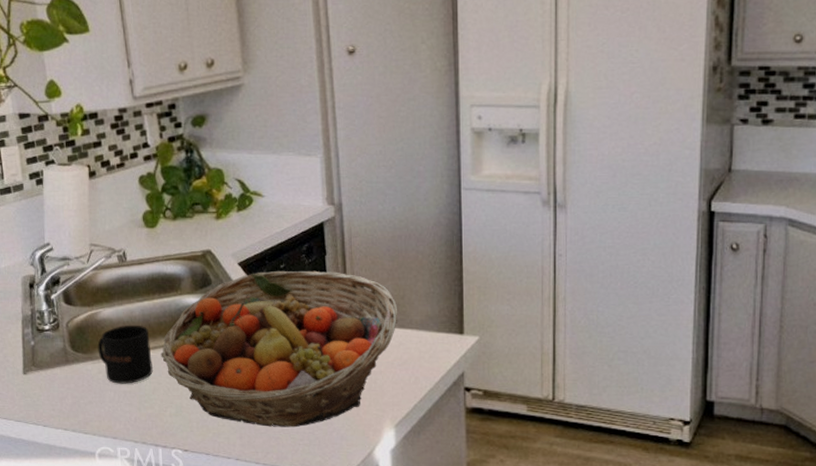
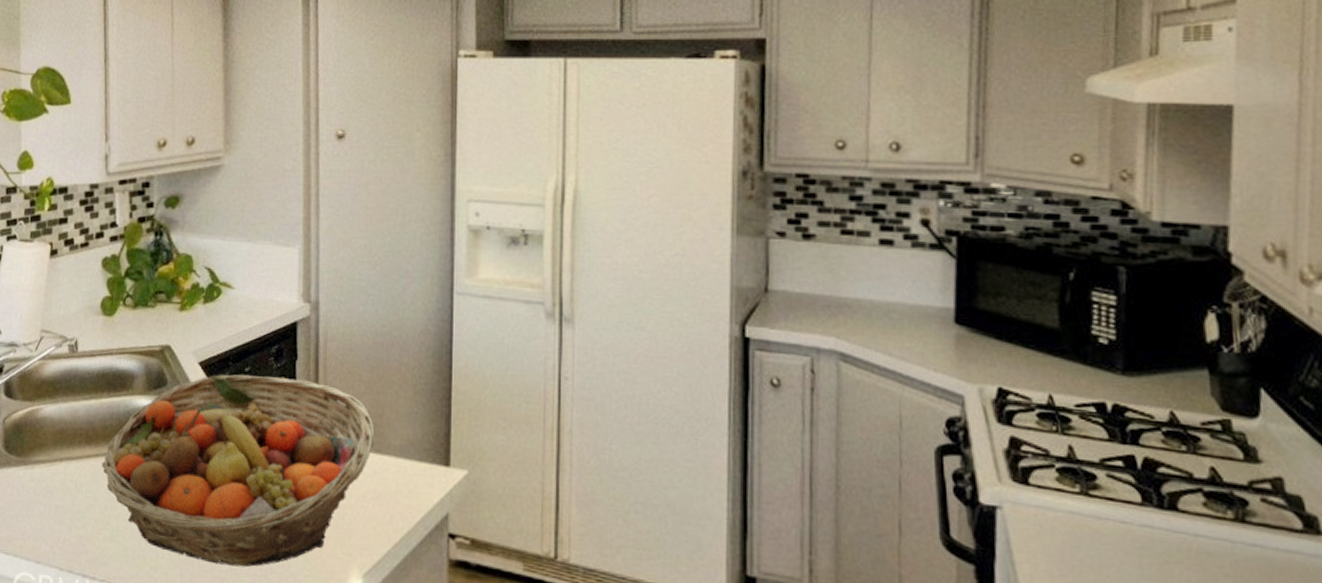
mug: present [97,325,154,384] -> none [33,426,92,497]

